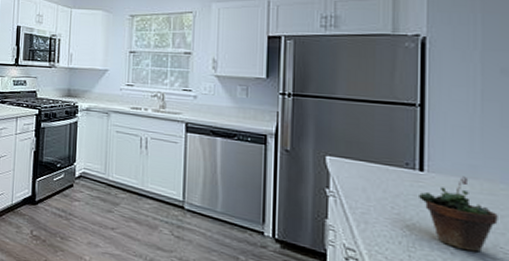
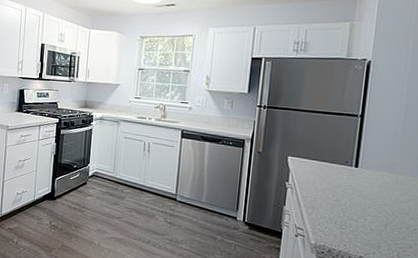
succulent plant: present [419,176,498,252] -> none [353,171,406,228]

